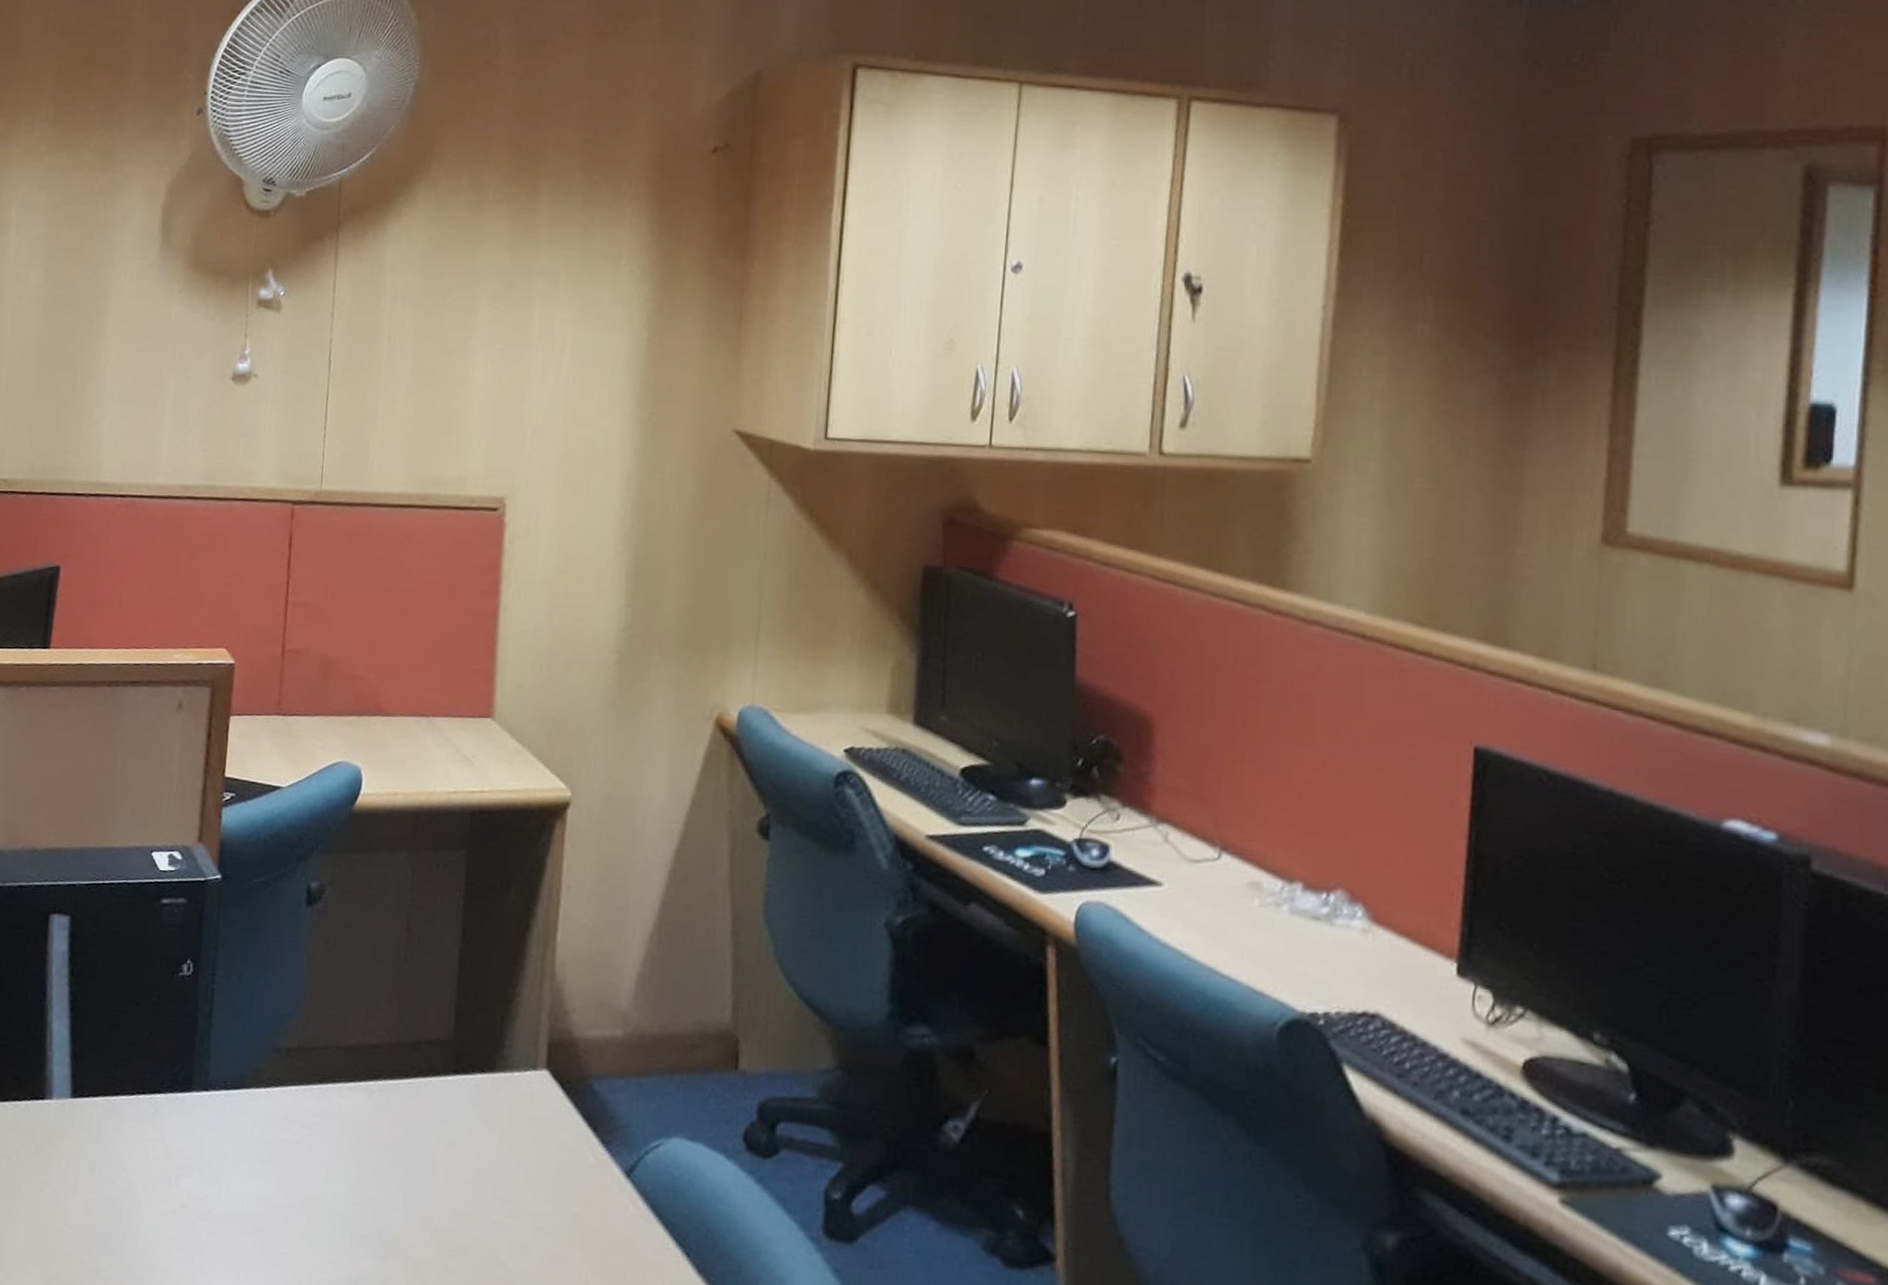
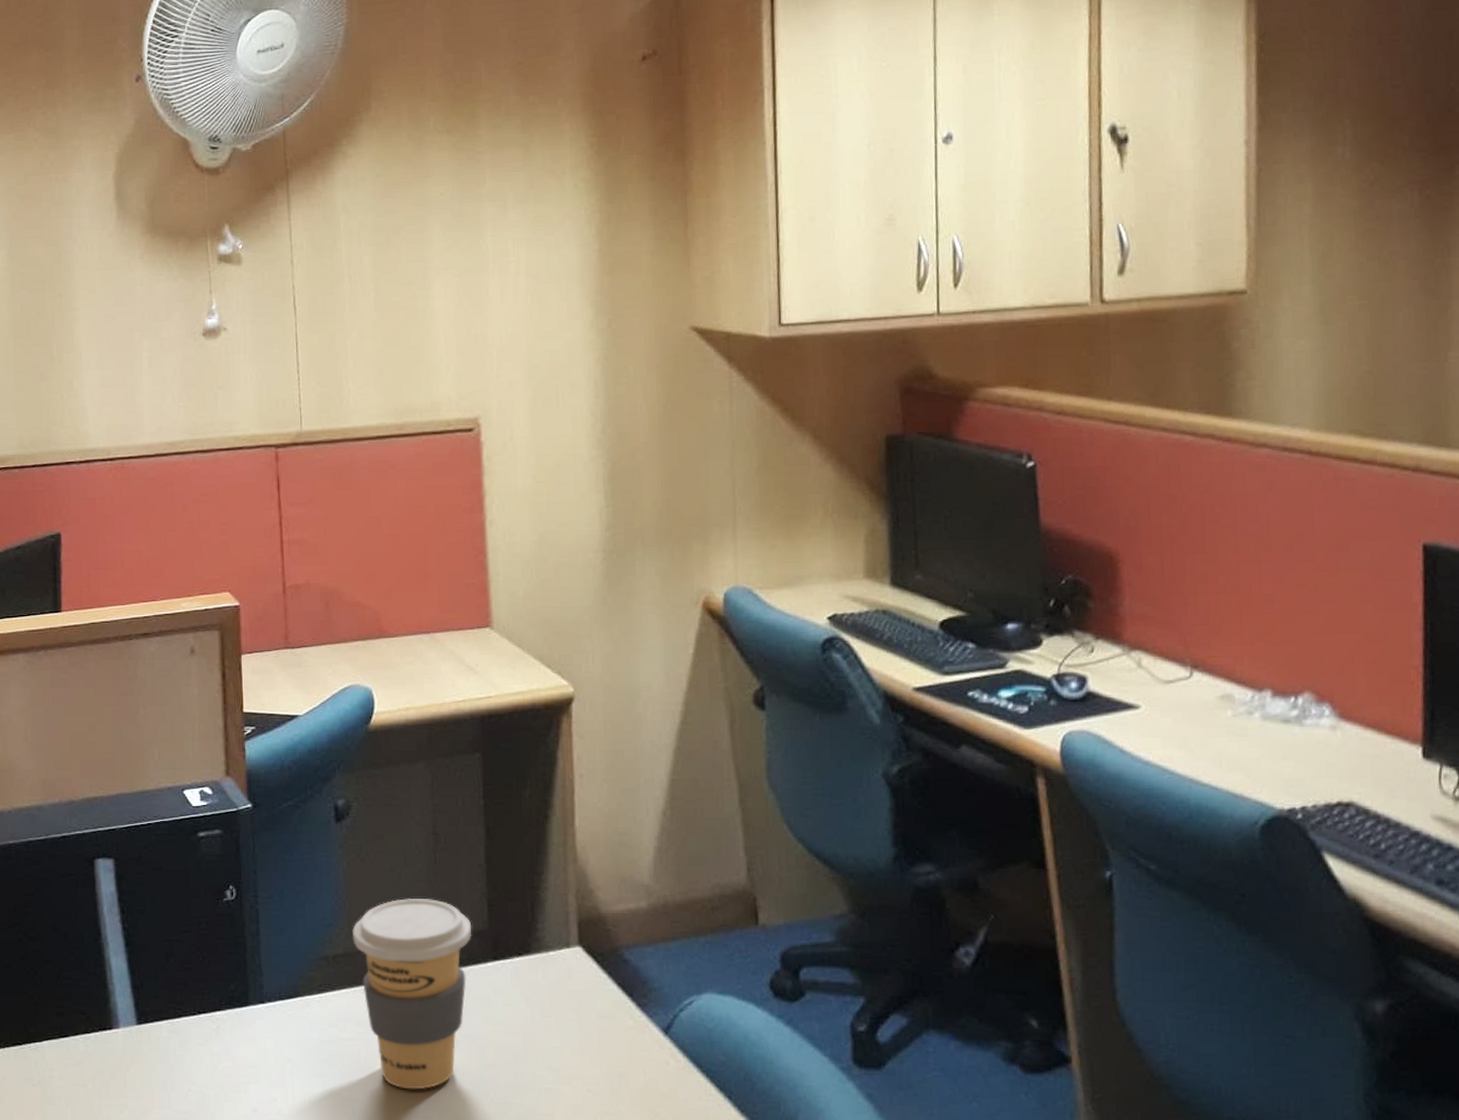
coffee cup: none [309,996,436,1207] -> present [352,898,472,1090]

